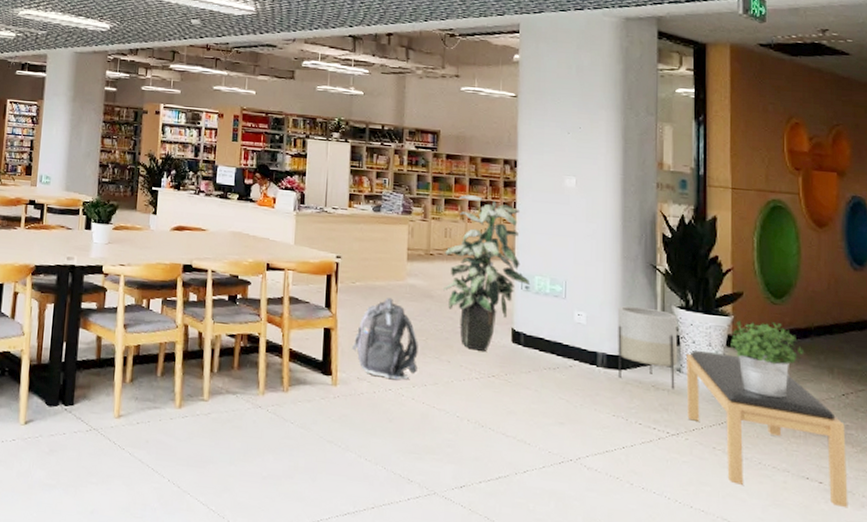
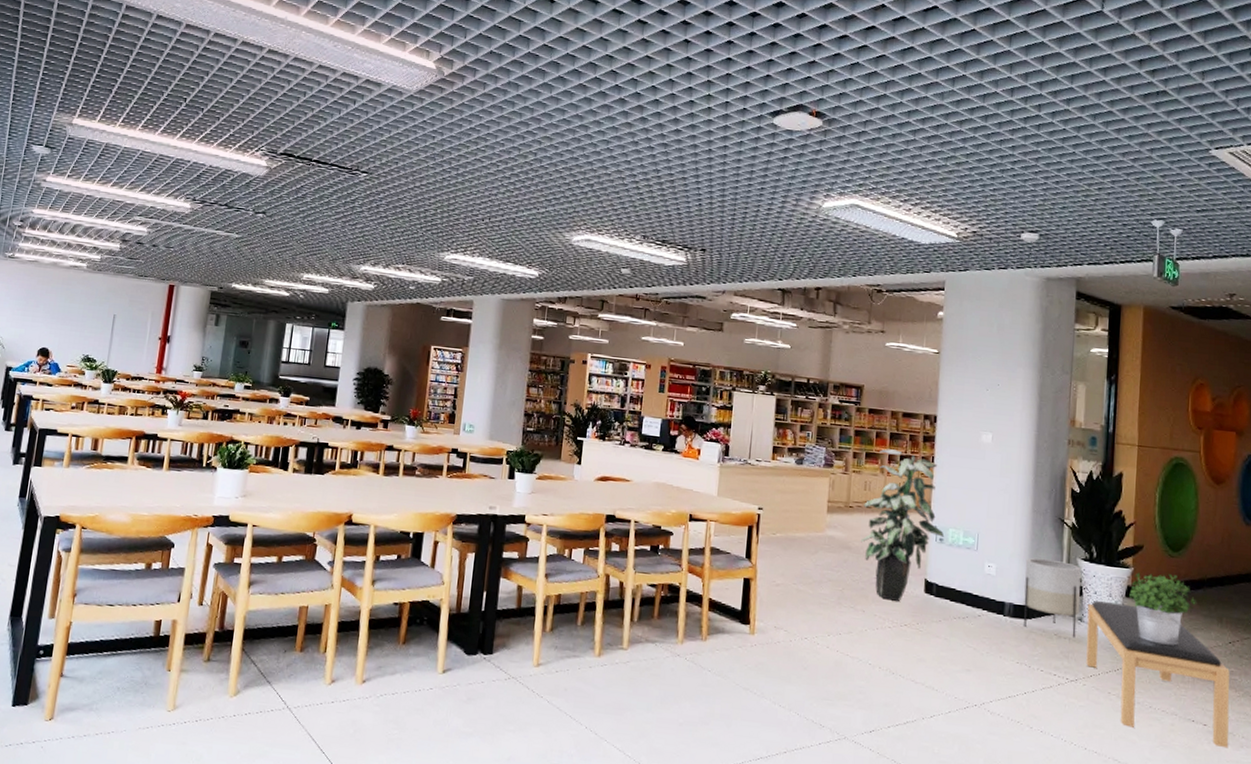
backpack: present [352,298,418,380] -> none [770,549,835,629]

